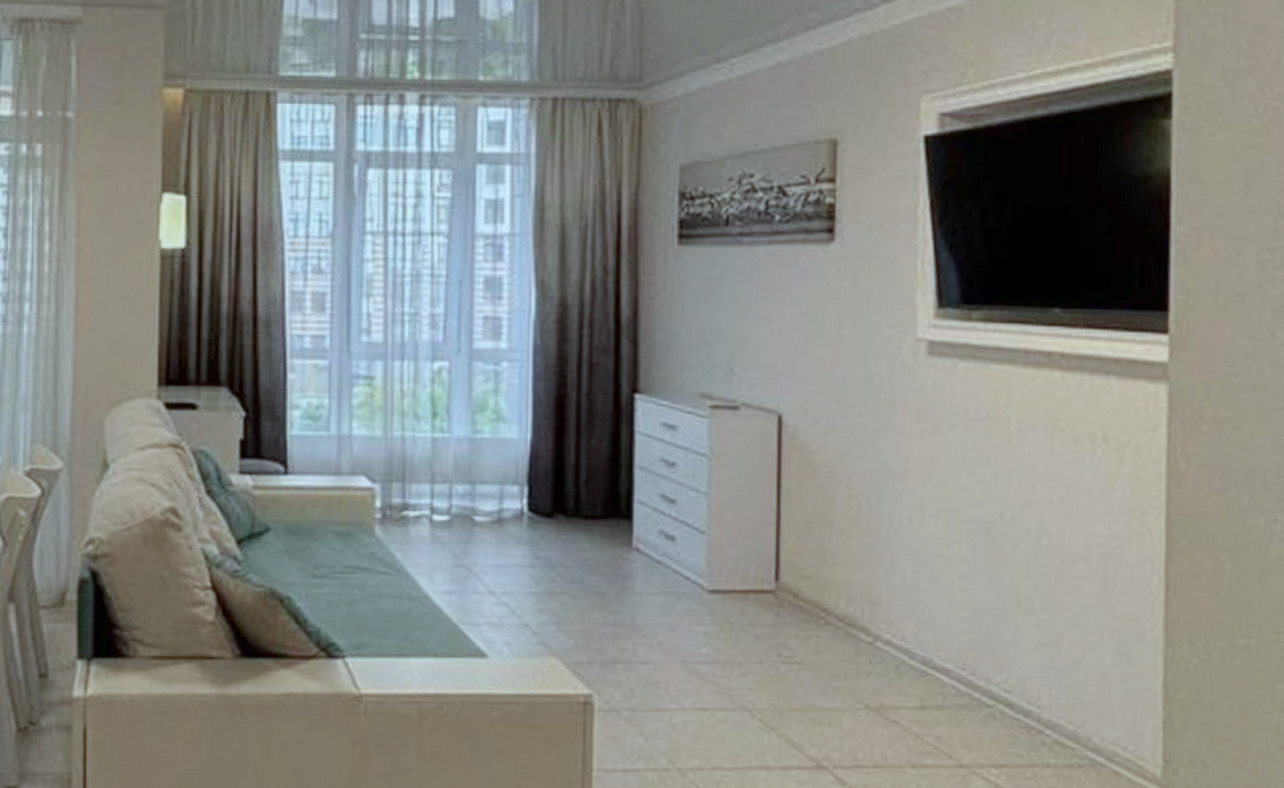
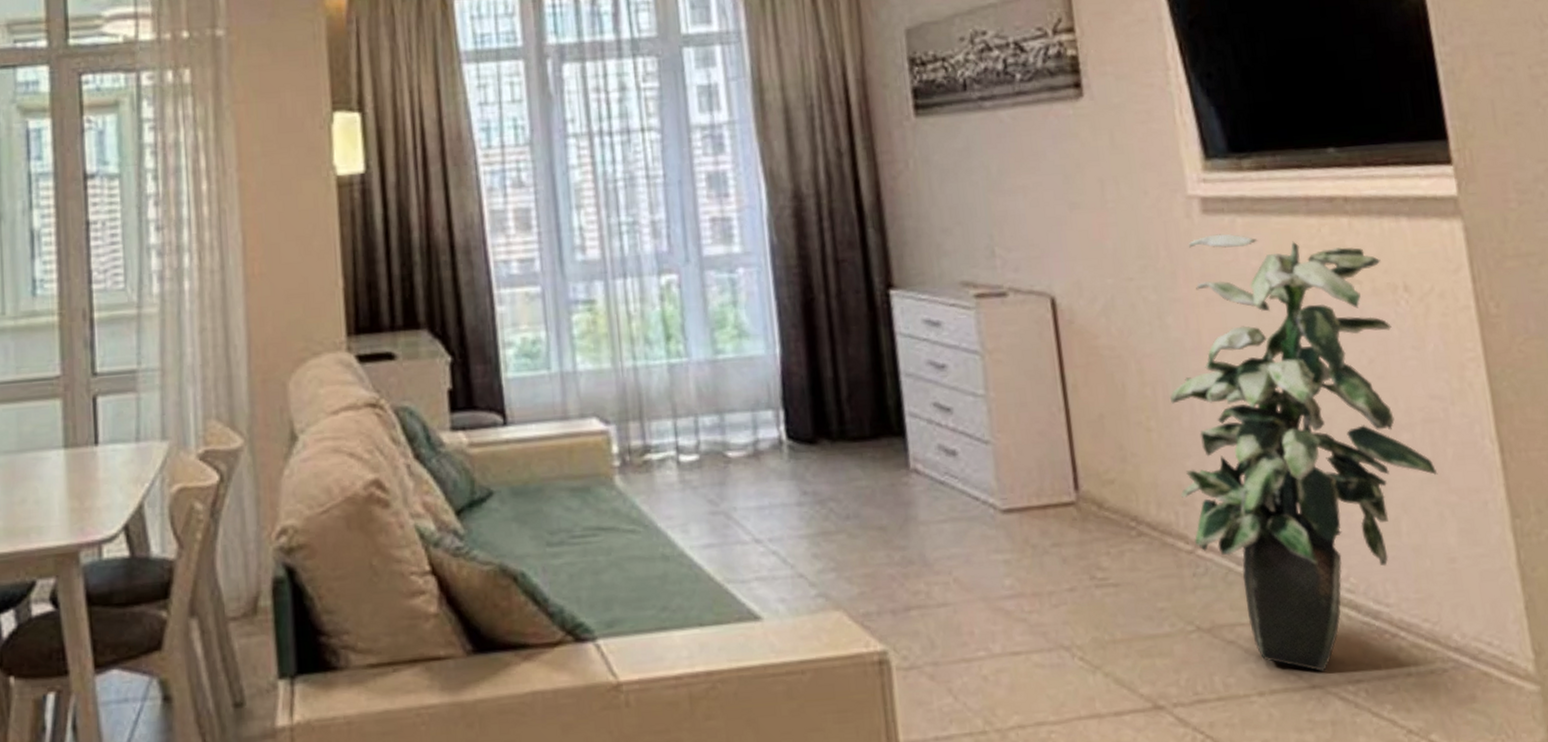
indoor plant: none [868,374,1105,755] -> present [1170,234,1438,672]

